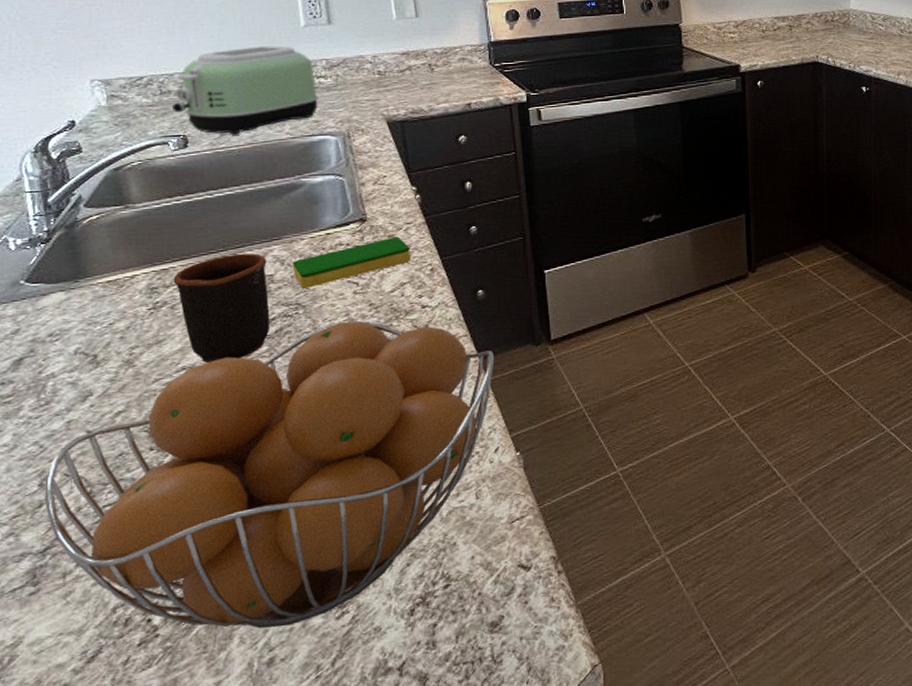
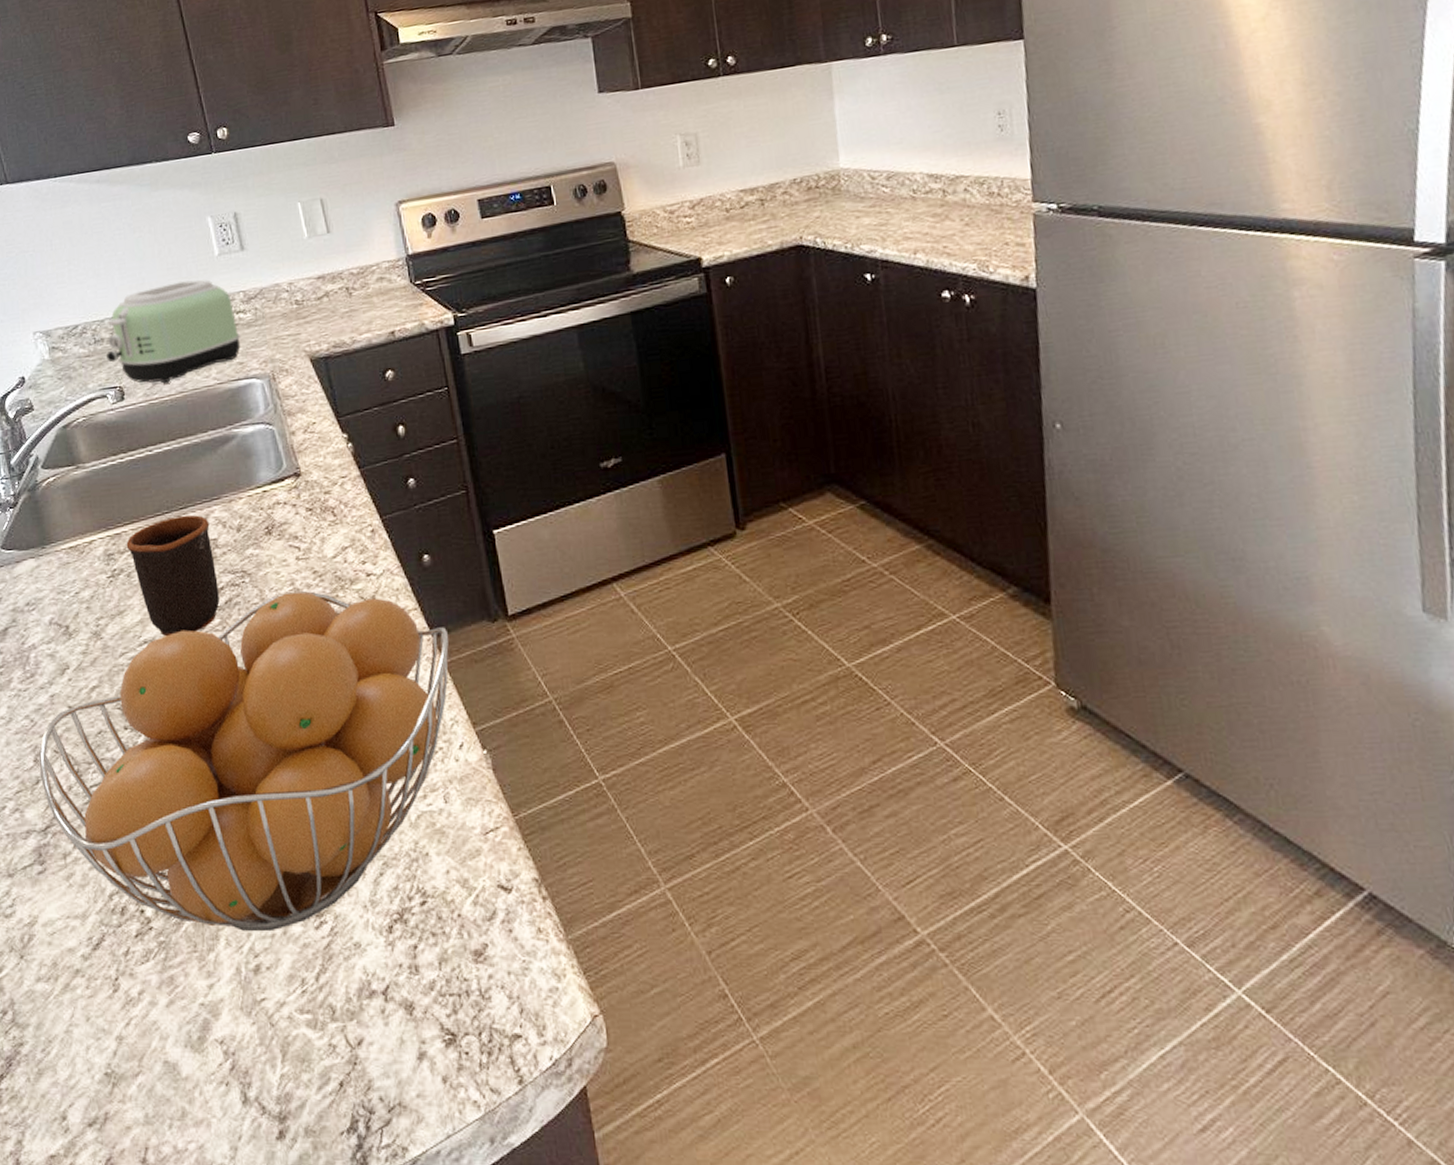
dish sponge: present [292,236,411,288] -> none [233,493,350,554]

